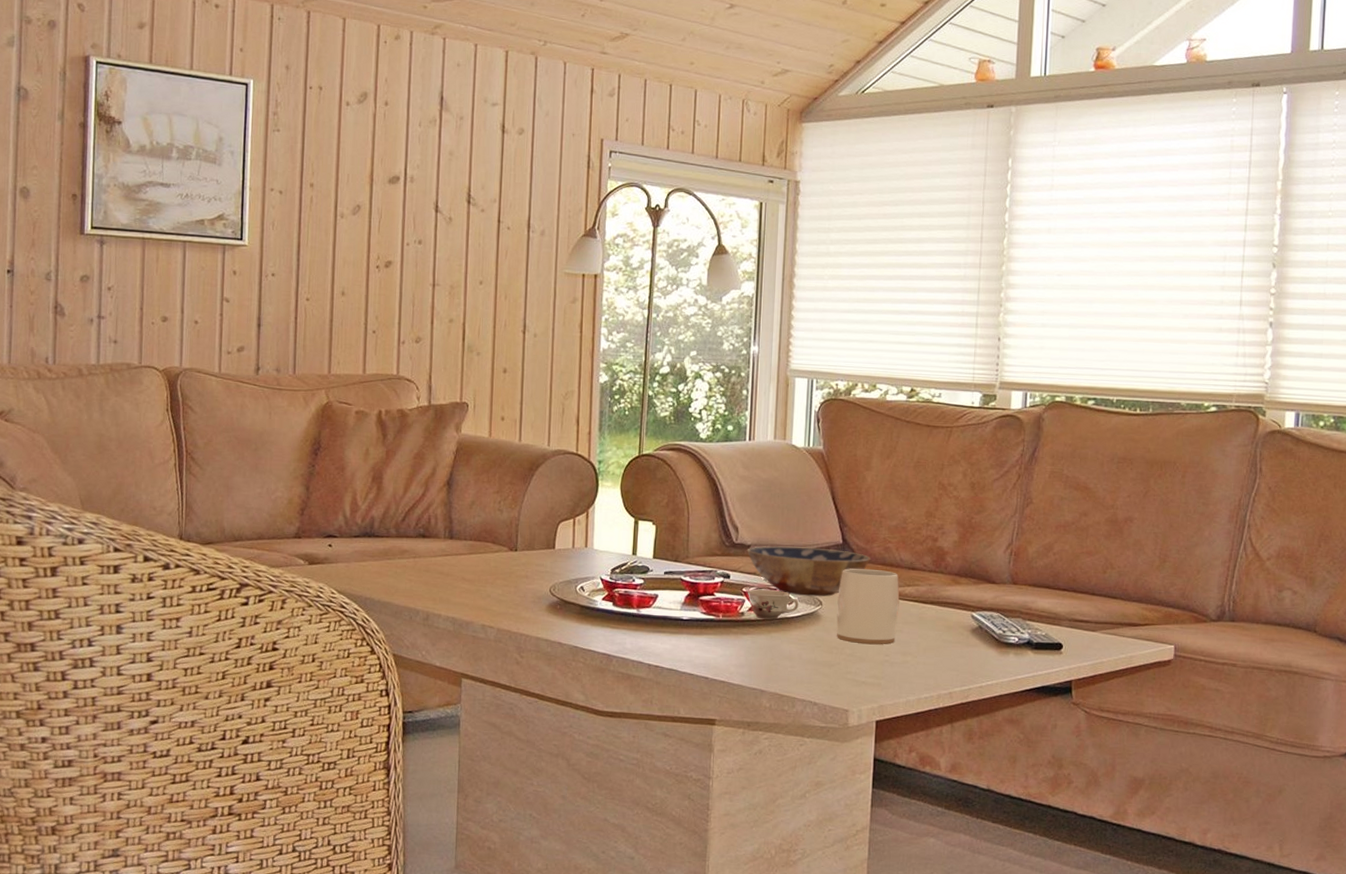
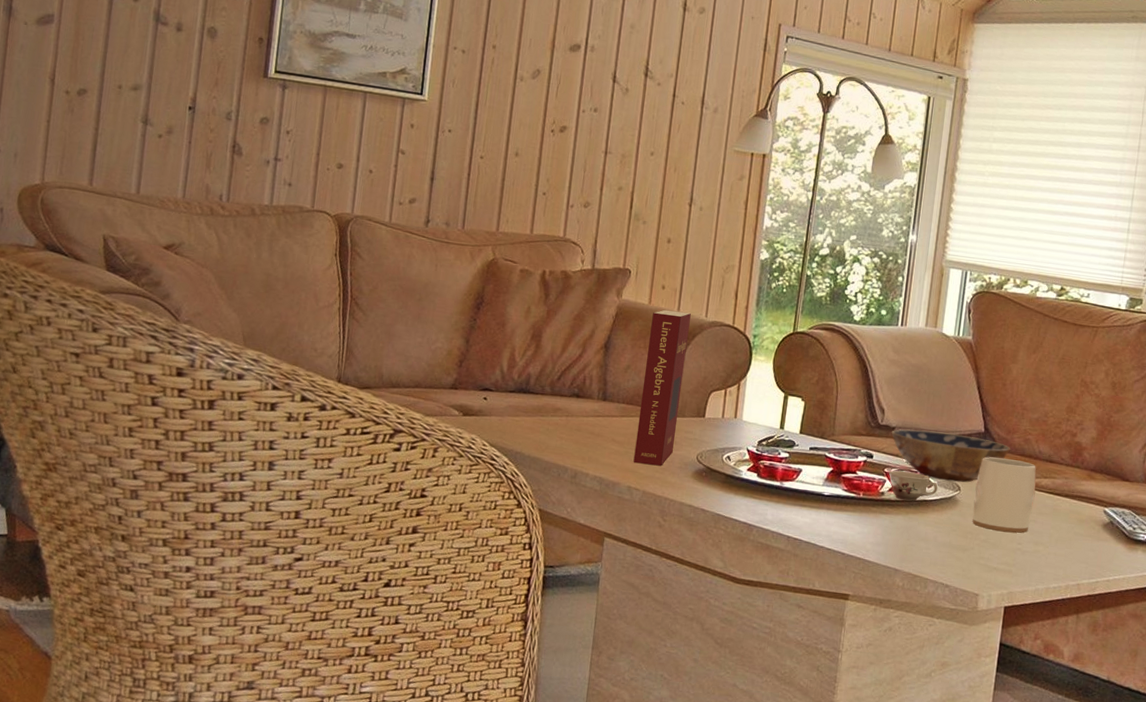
book: none [485,441,533,602] -> present [633,309,691,466]

